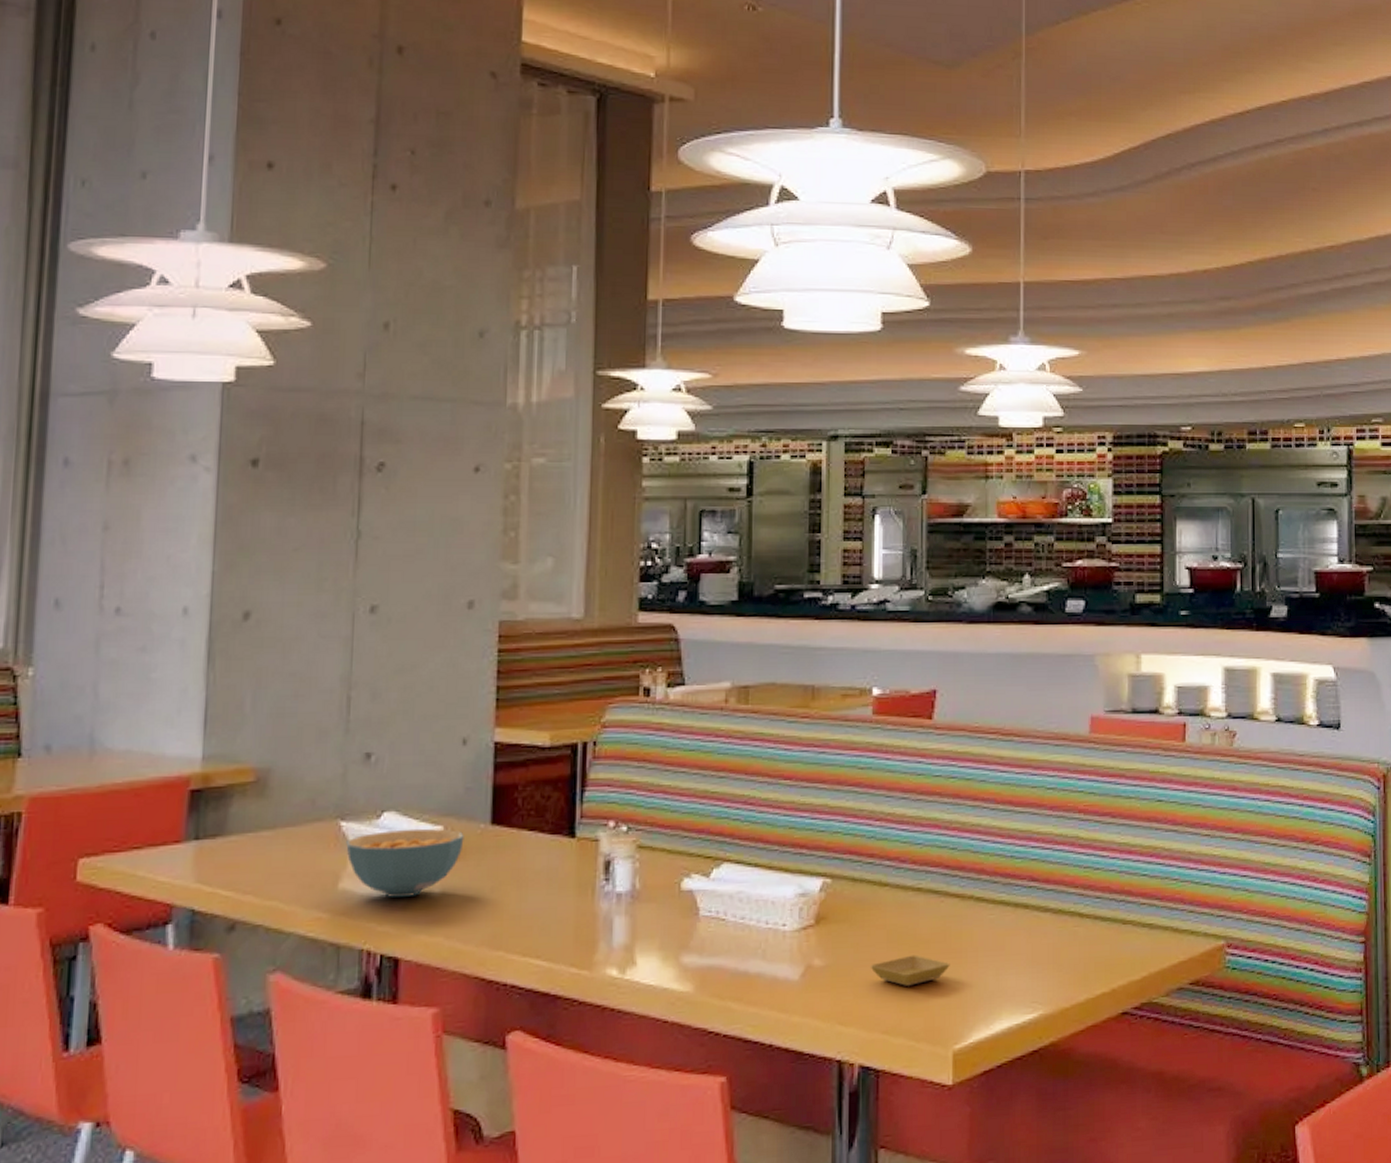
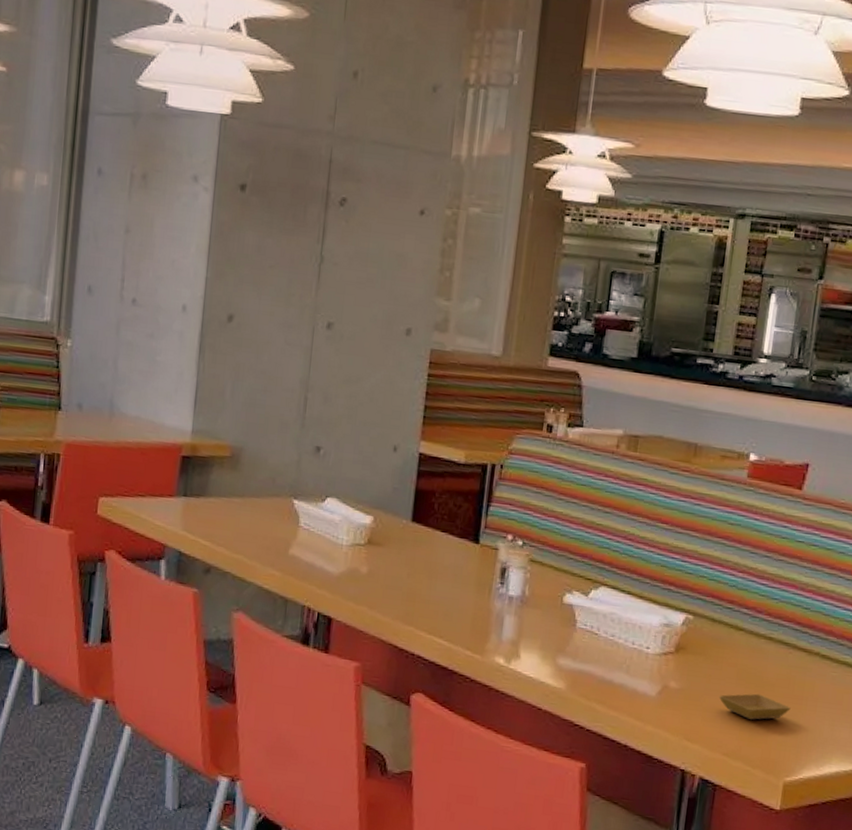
cereal bowl: present [346,828,464,898] -> none [297,513,389,570]

